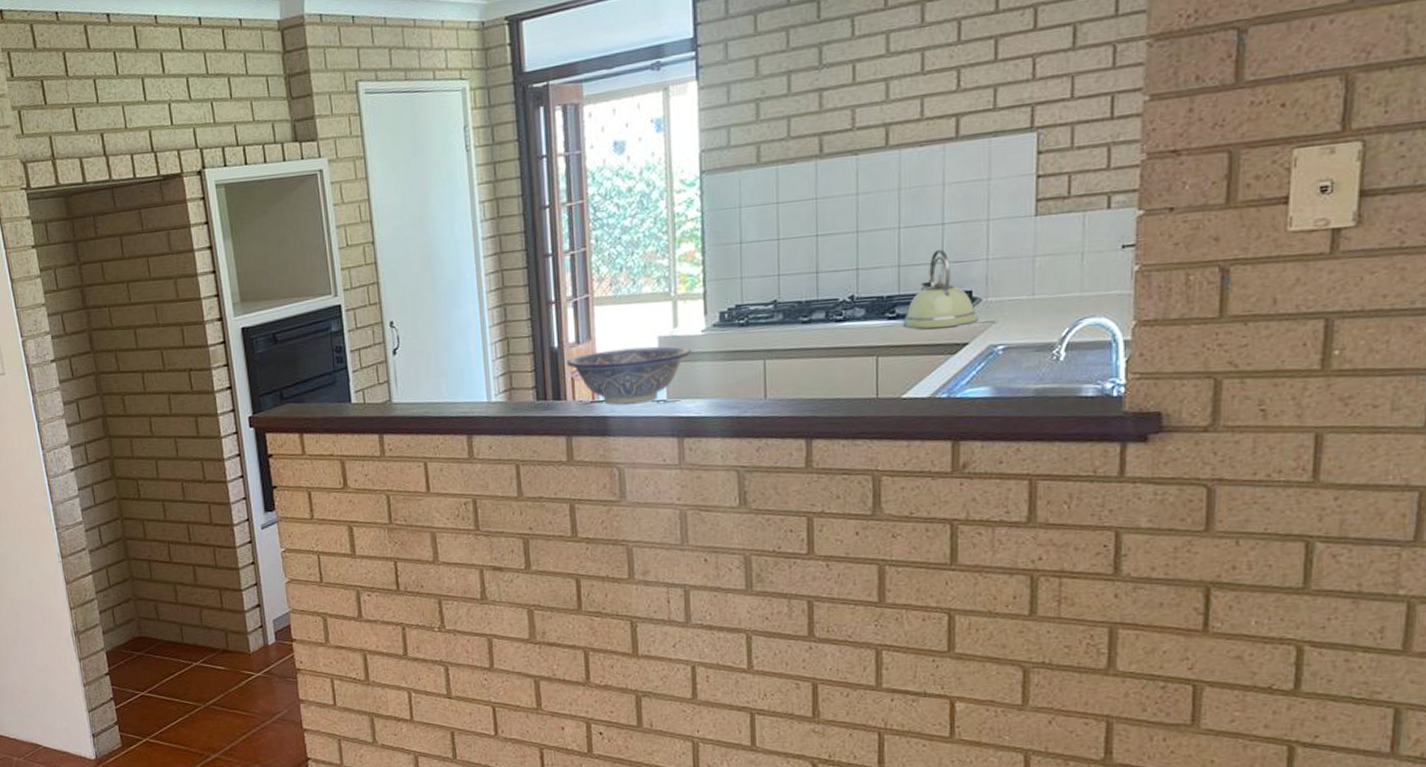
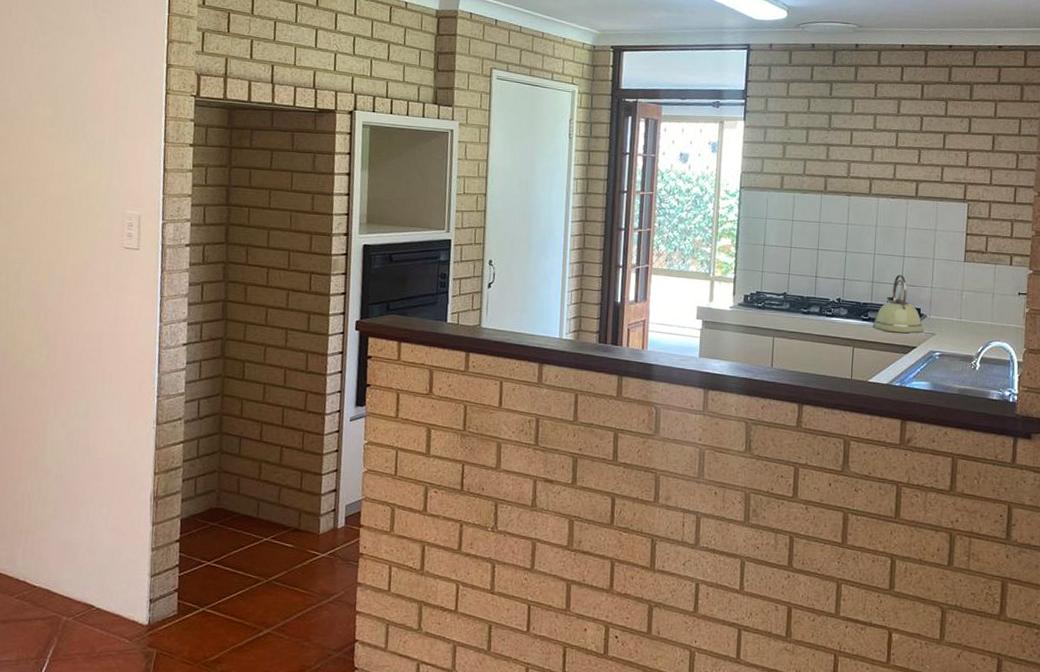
decorative bowl: present [566,346,692,406] -> none [625,311,721,358]

